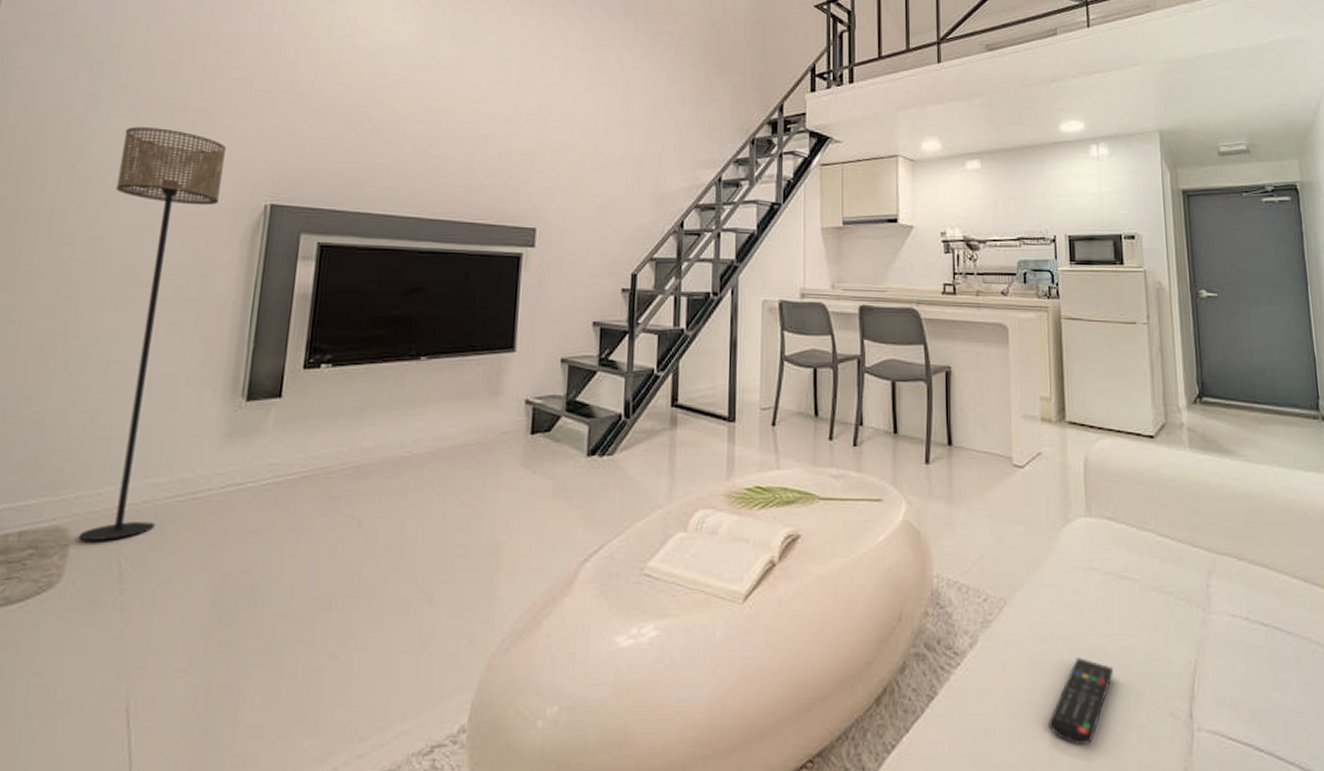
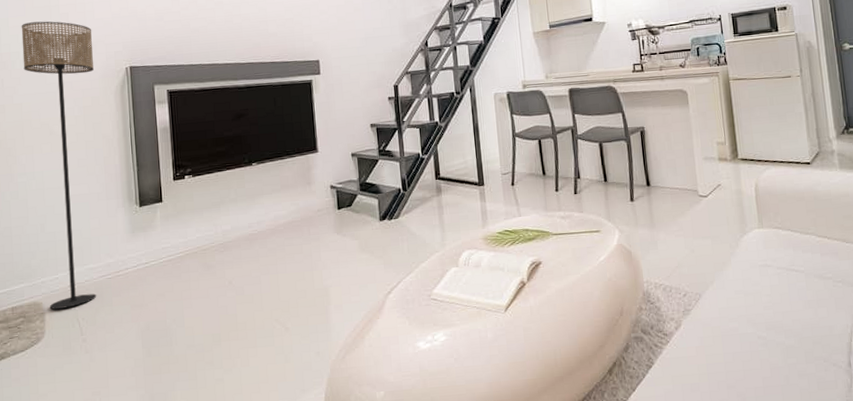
remote control: present [1047,658,1113,745] -> none [738,330,787,391]

